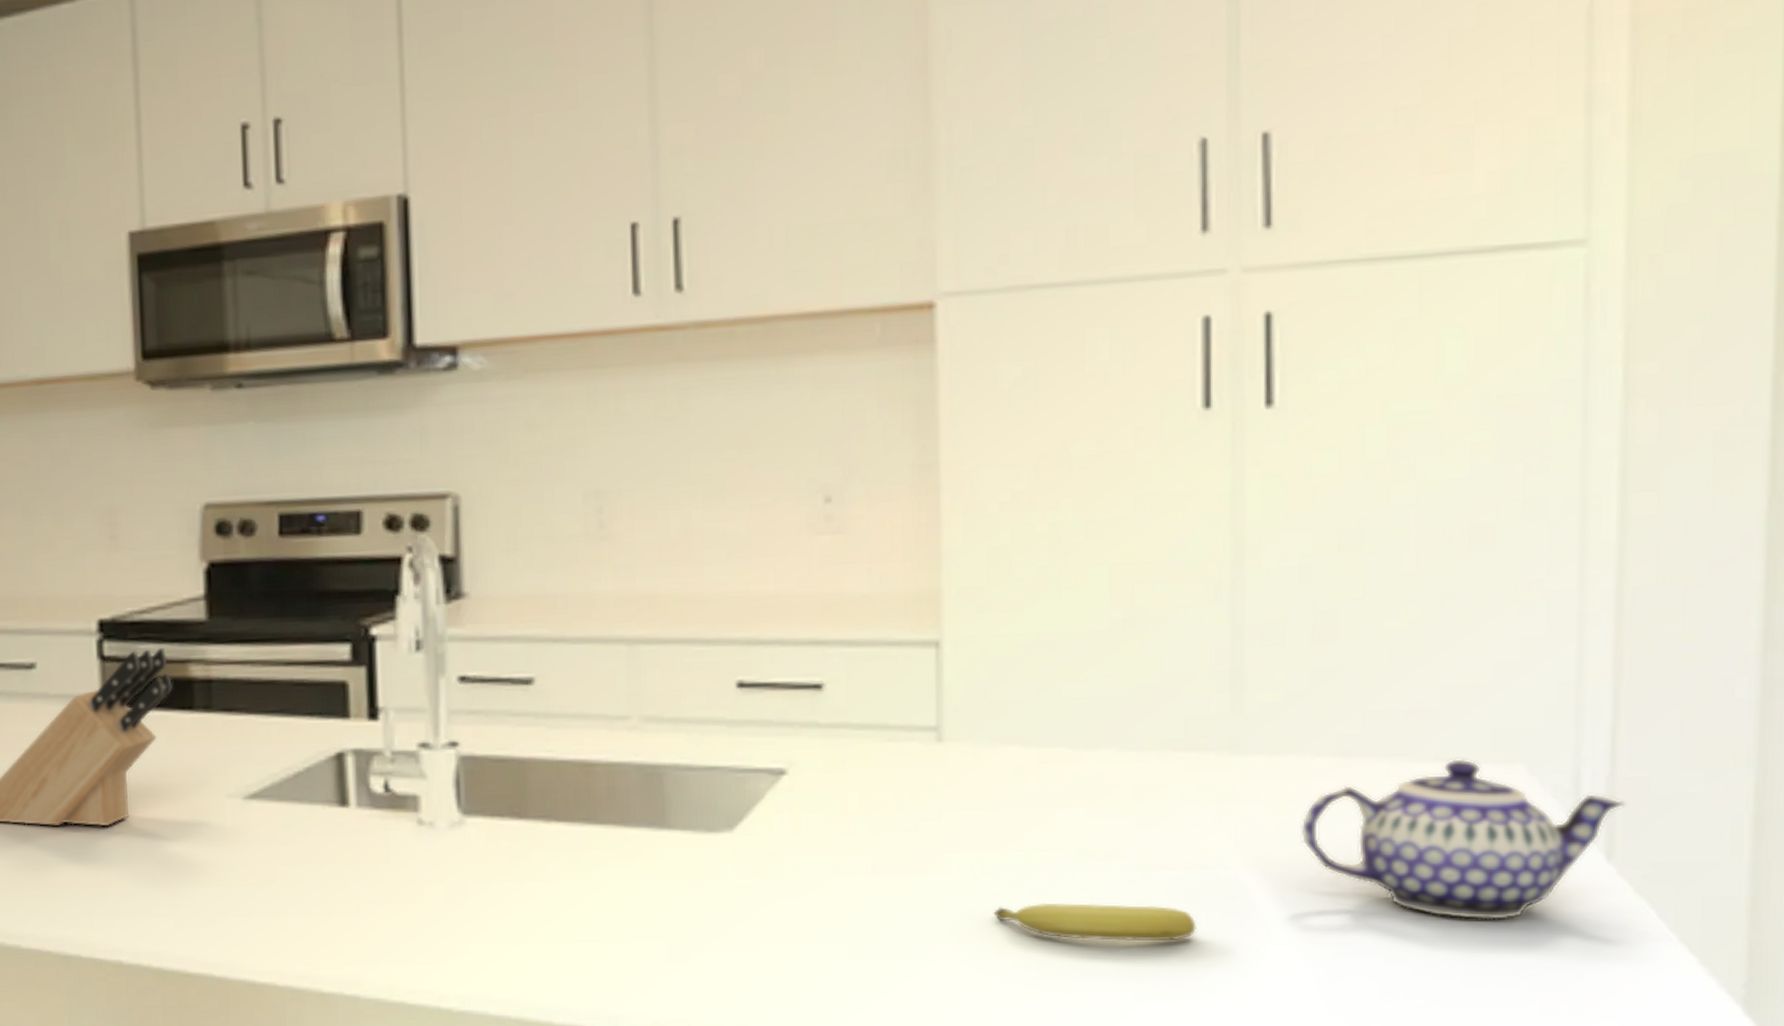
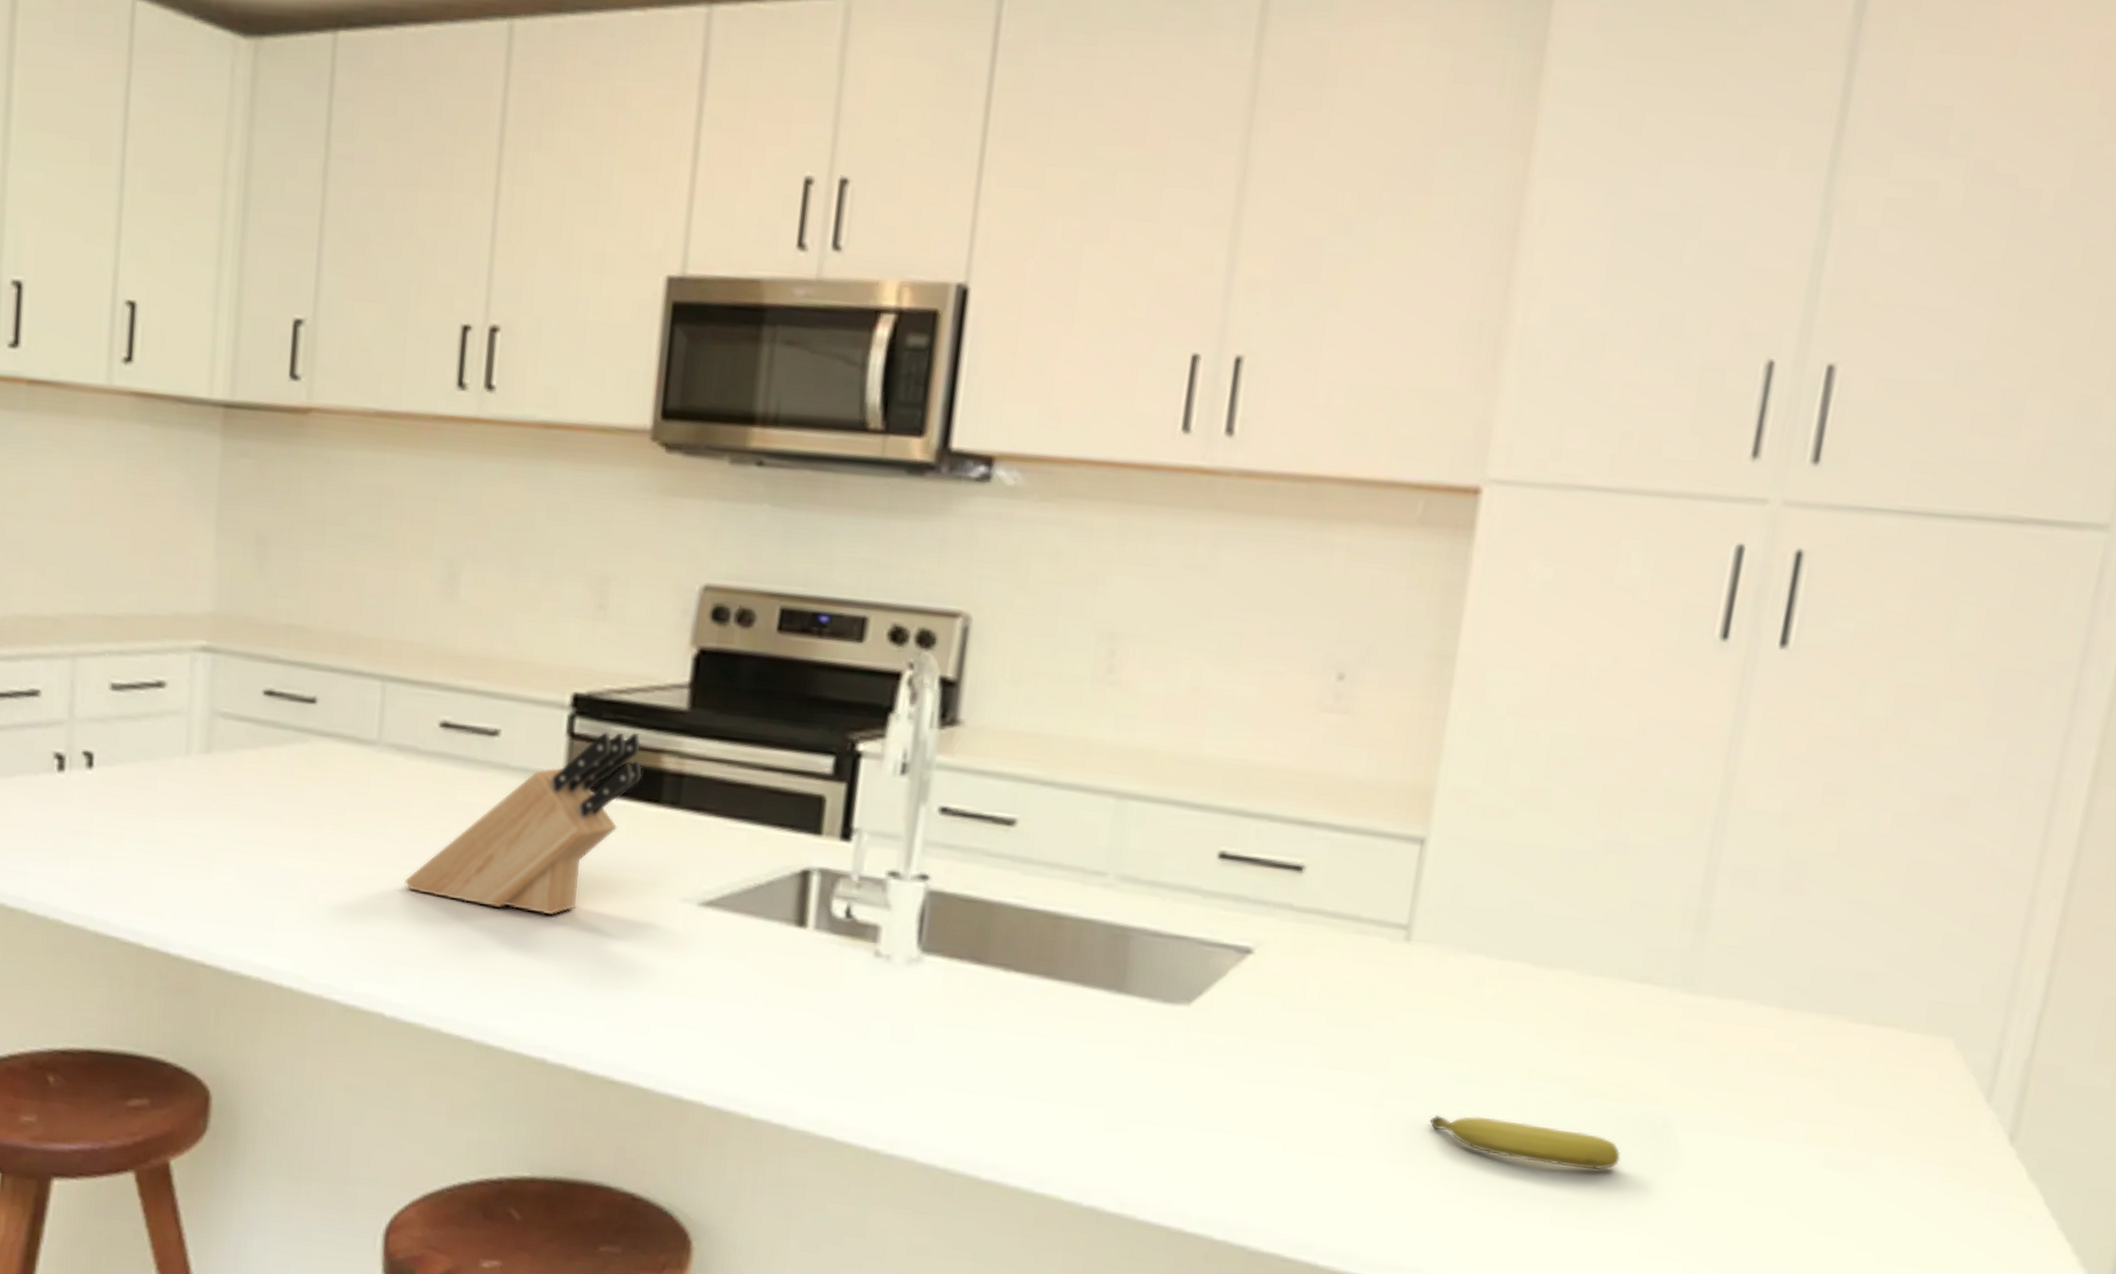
teapot: present [1300,759,1627,920] -> none [1733,1025,2038,1189]

